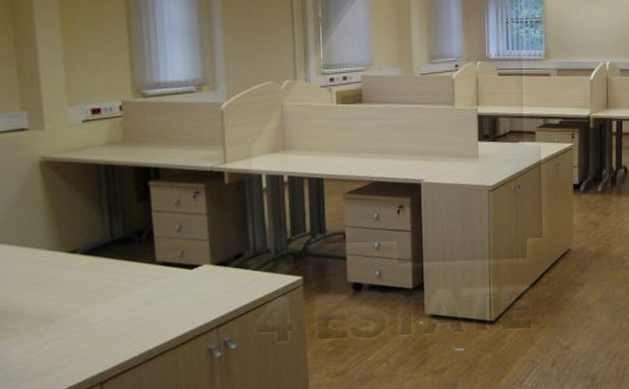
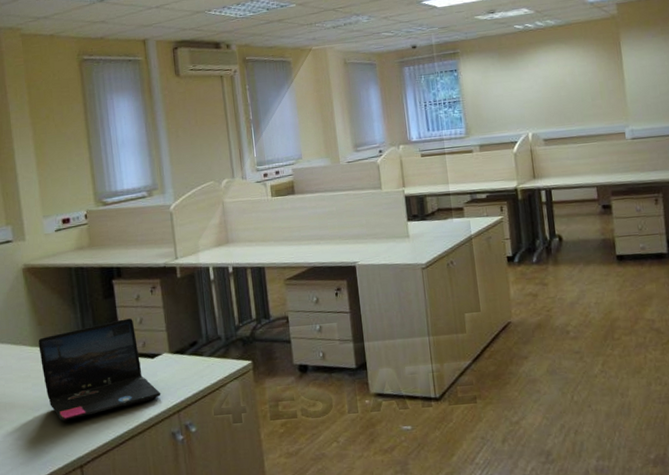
laptop: none [55,225,199,334] -> present [38,318,161,422]

